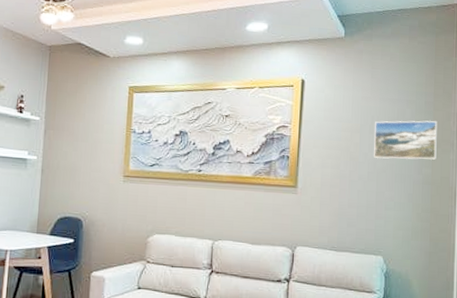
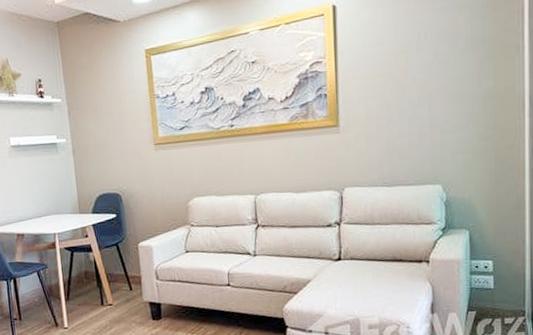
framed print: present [374,120,437,160] -> none [422,24,499,79]

